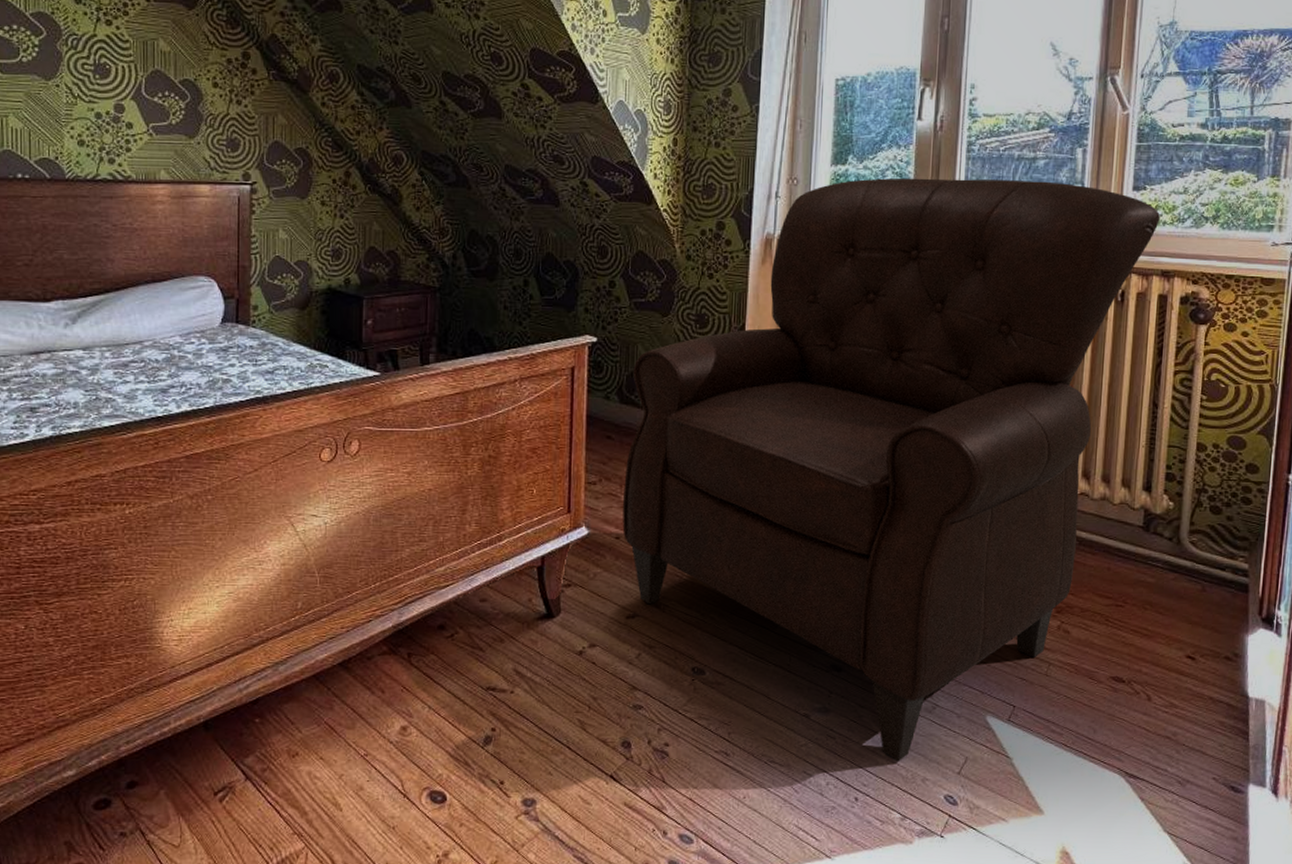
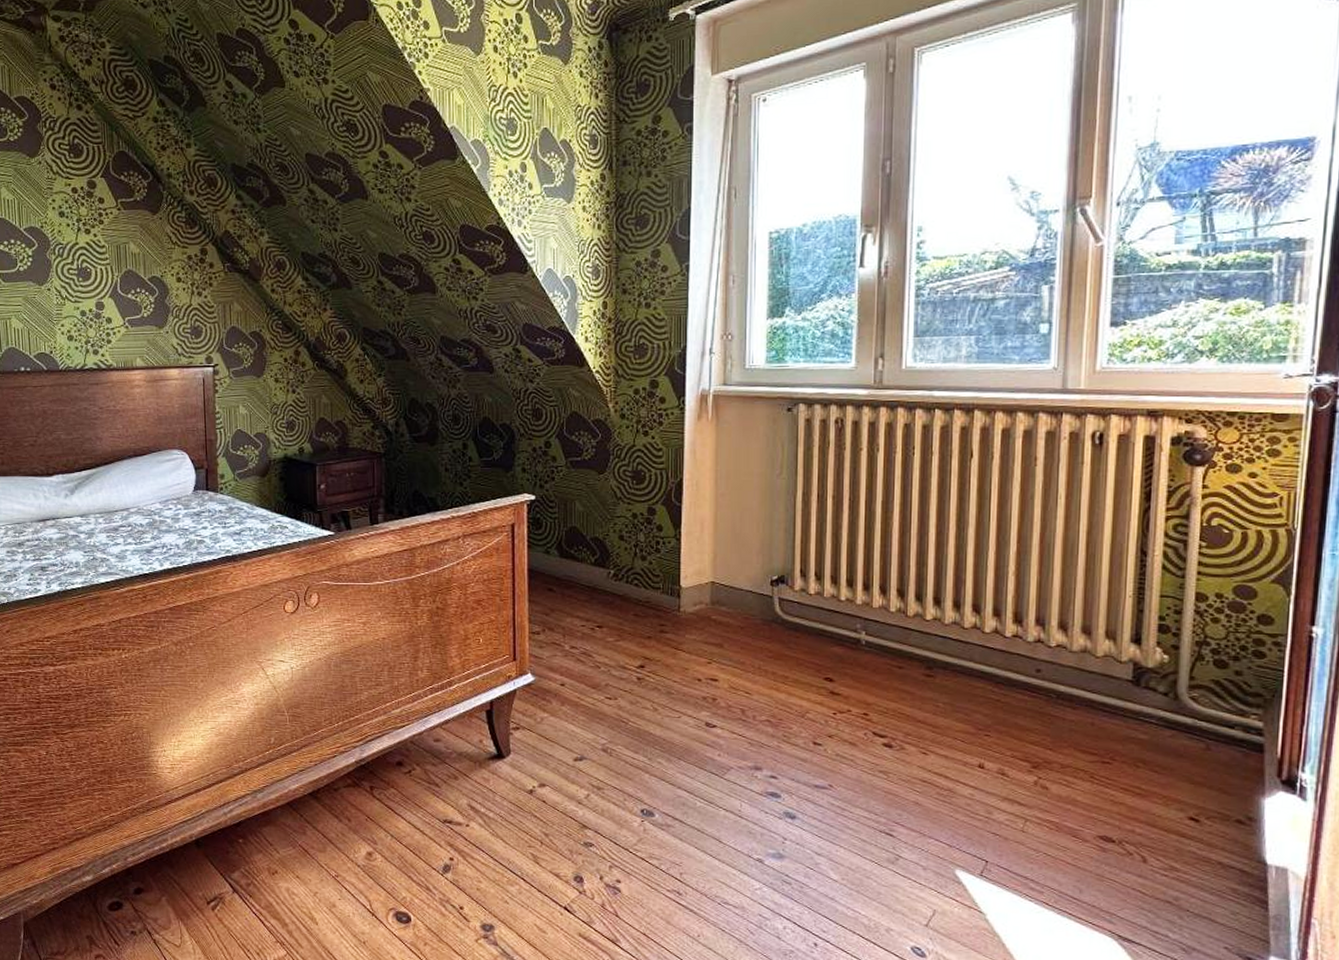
chair: present [622,177,1160,762] -> none [567,322,1144,911]

